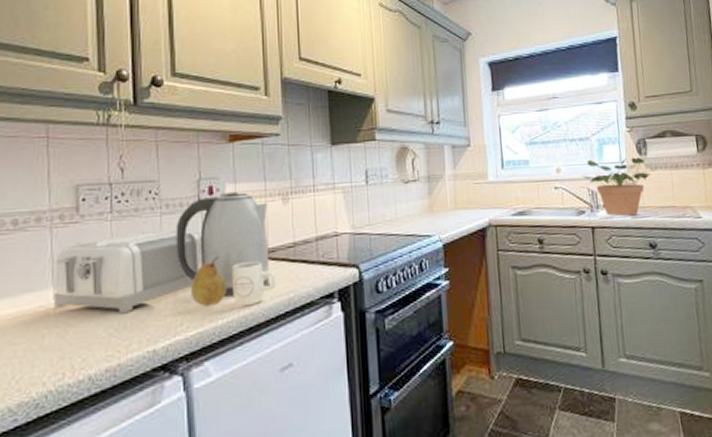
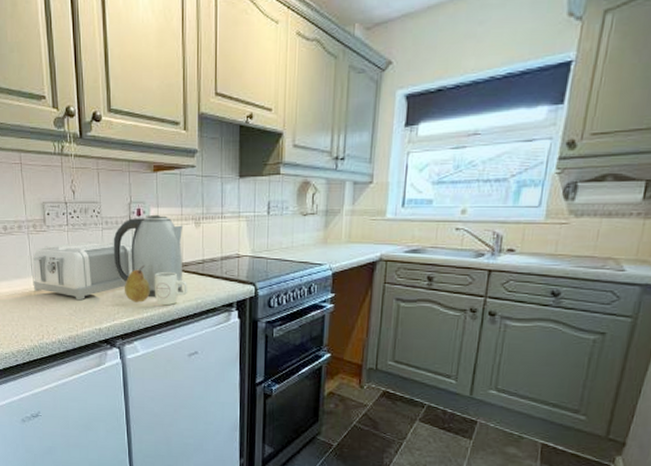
potted plant: present [581,157,651,217] -> none [488,202,574,263]

